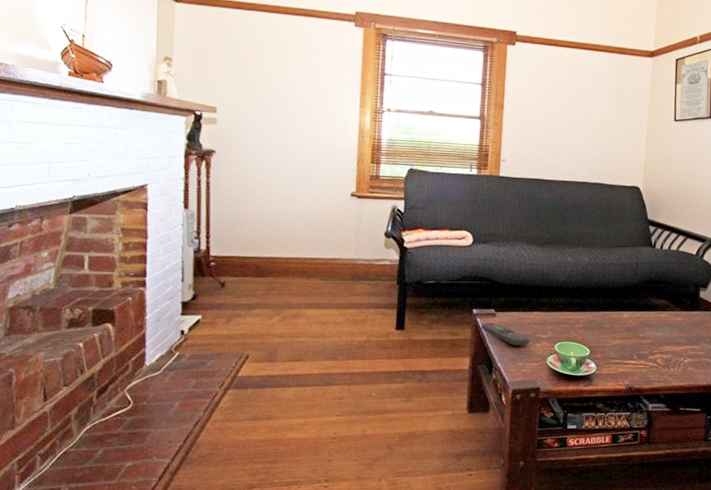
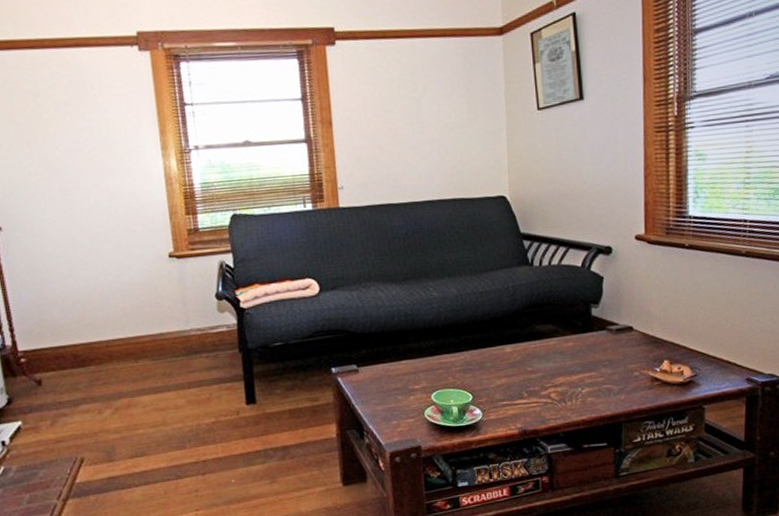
remote control: present [481,323,530,346] -> none [344,380,402,403]

